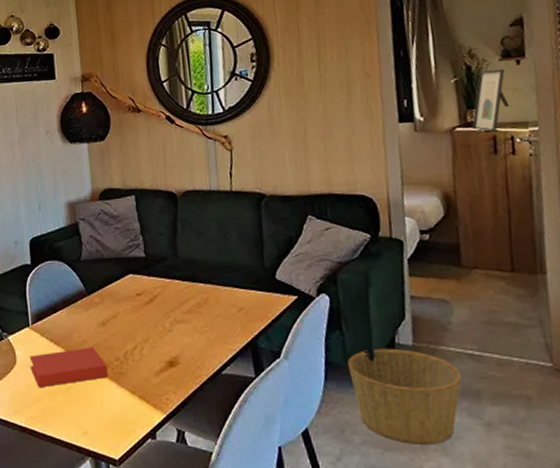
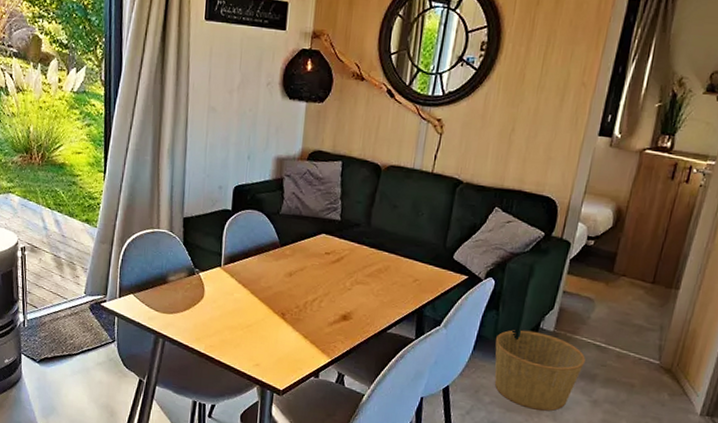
book: present [29,346,108,388] -> none [216,292,287,322]
picture frame: present [472,68,510,132] -> none [660,100,705,159]

